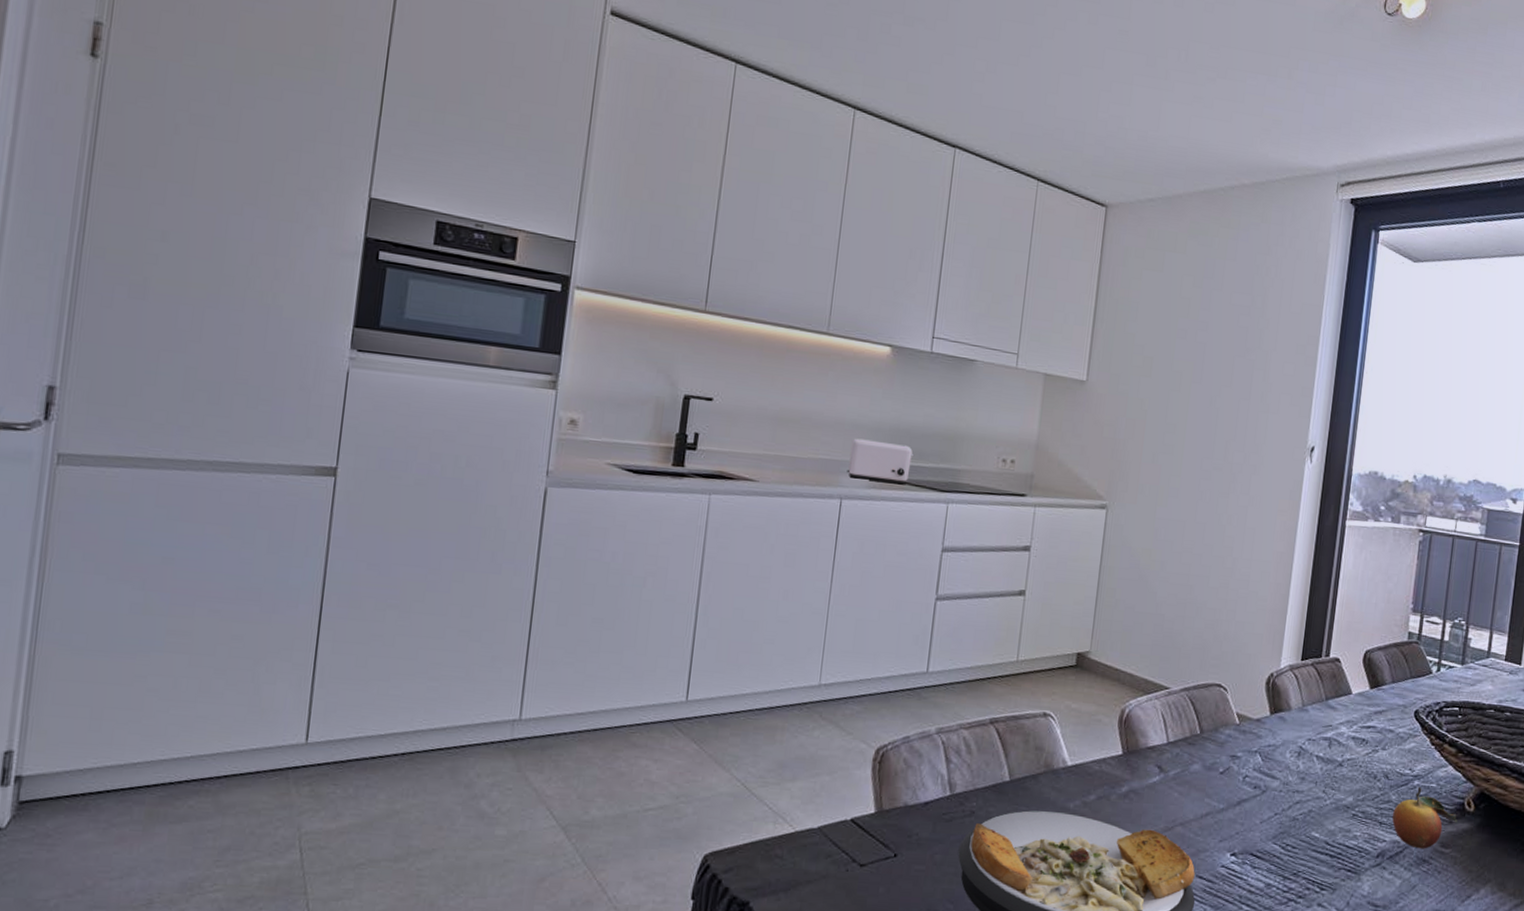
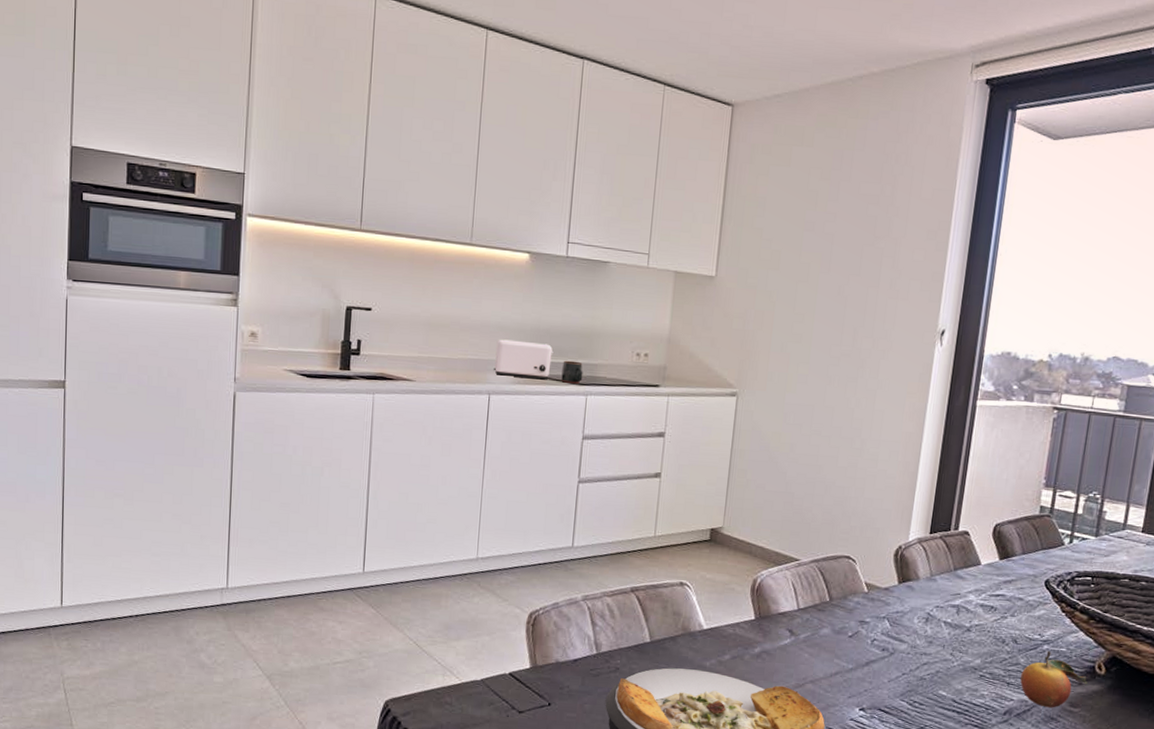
mug: none [921,464,945,490] -> present [561,360,583,384]

